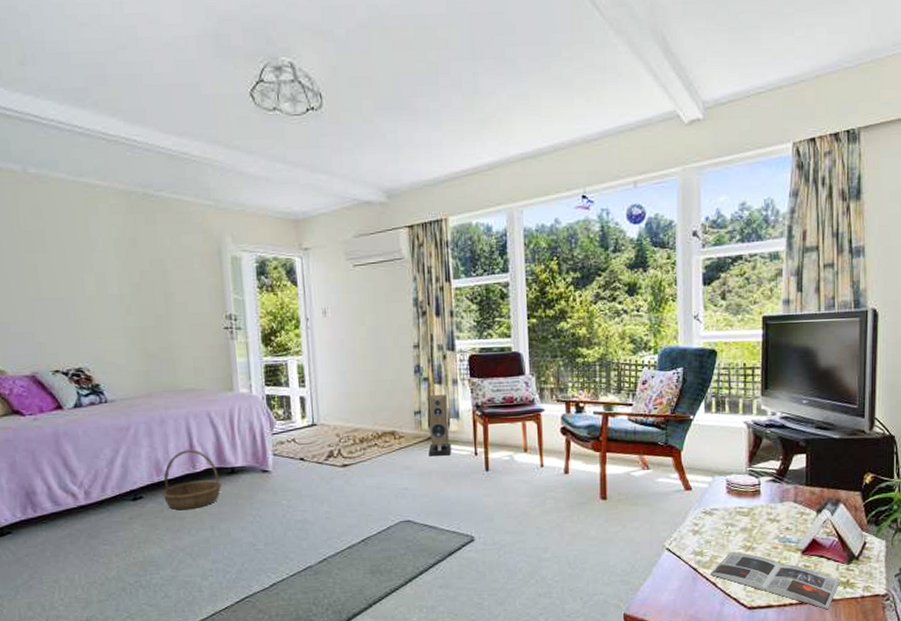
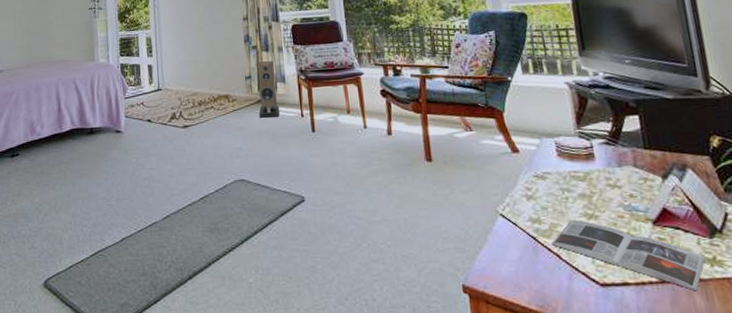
basket: present [162,449,222,510] -> none [34,112,83,167]

